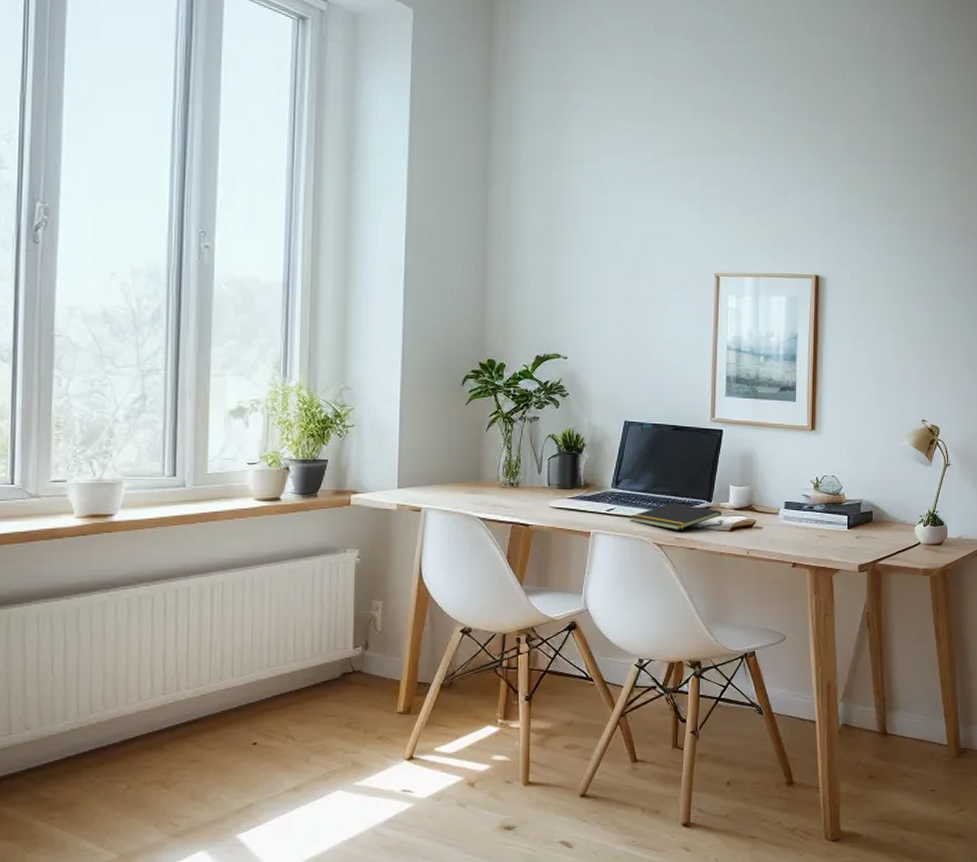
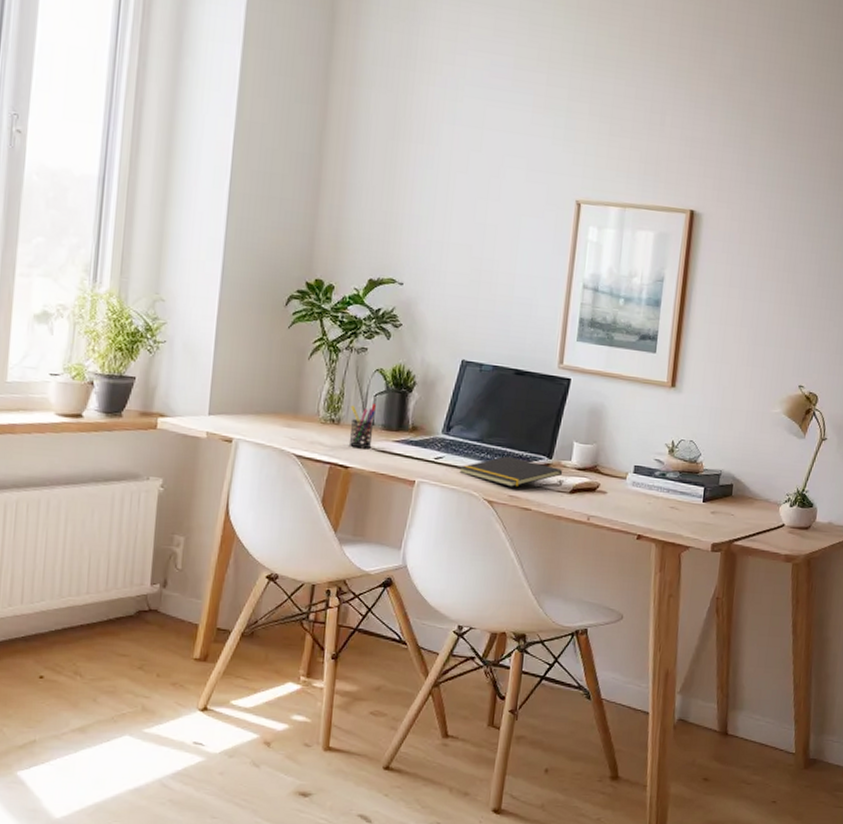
pen holder: none [527,466,550,506] -> present [348,404,376,448]

